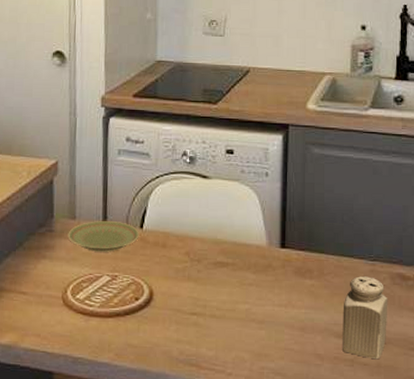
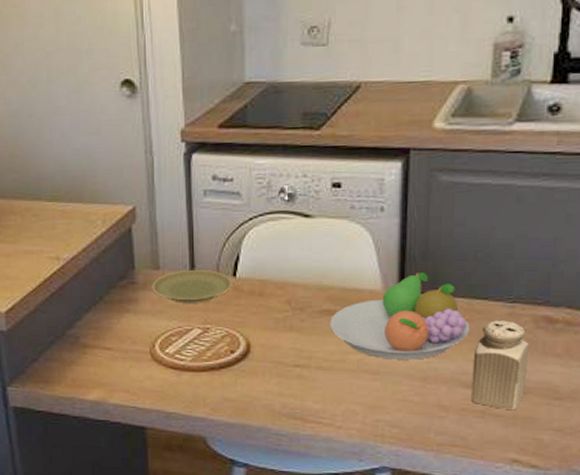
fruit bowl: none [223,231,339,310] -> present [330,273,470,360]

